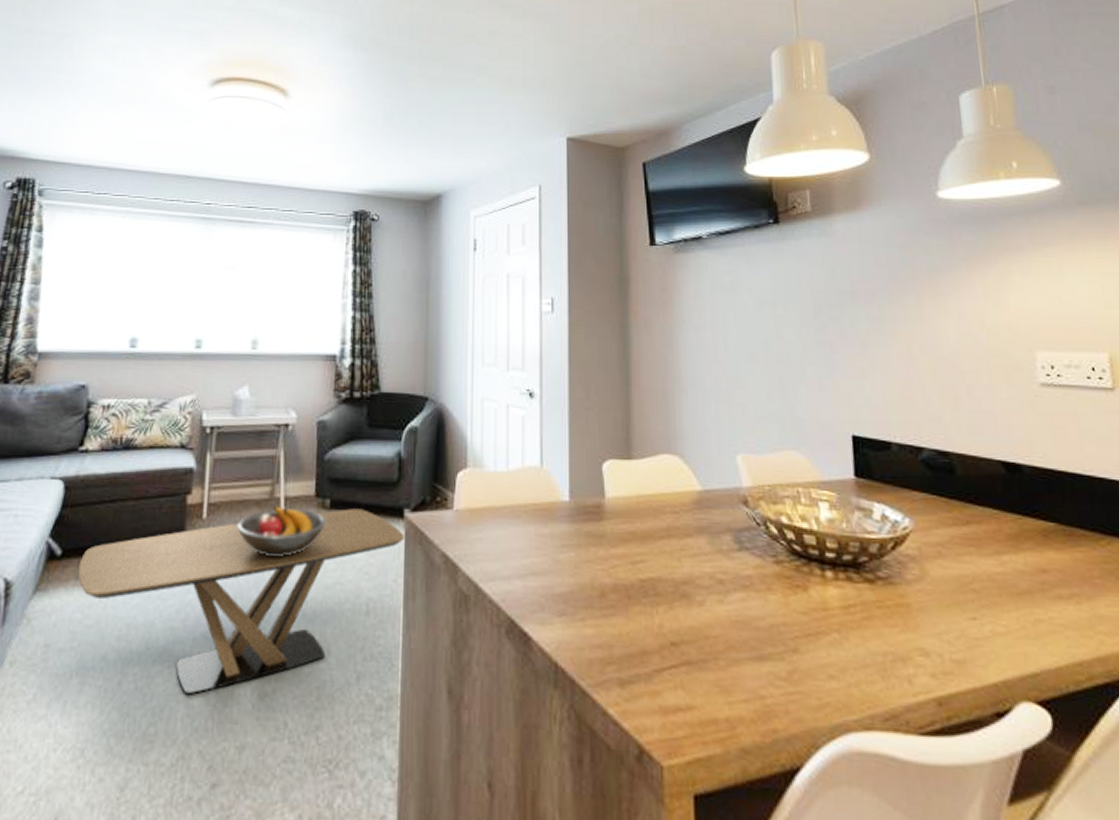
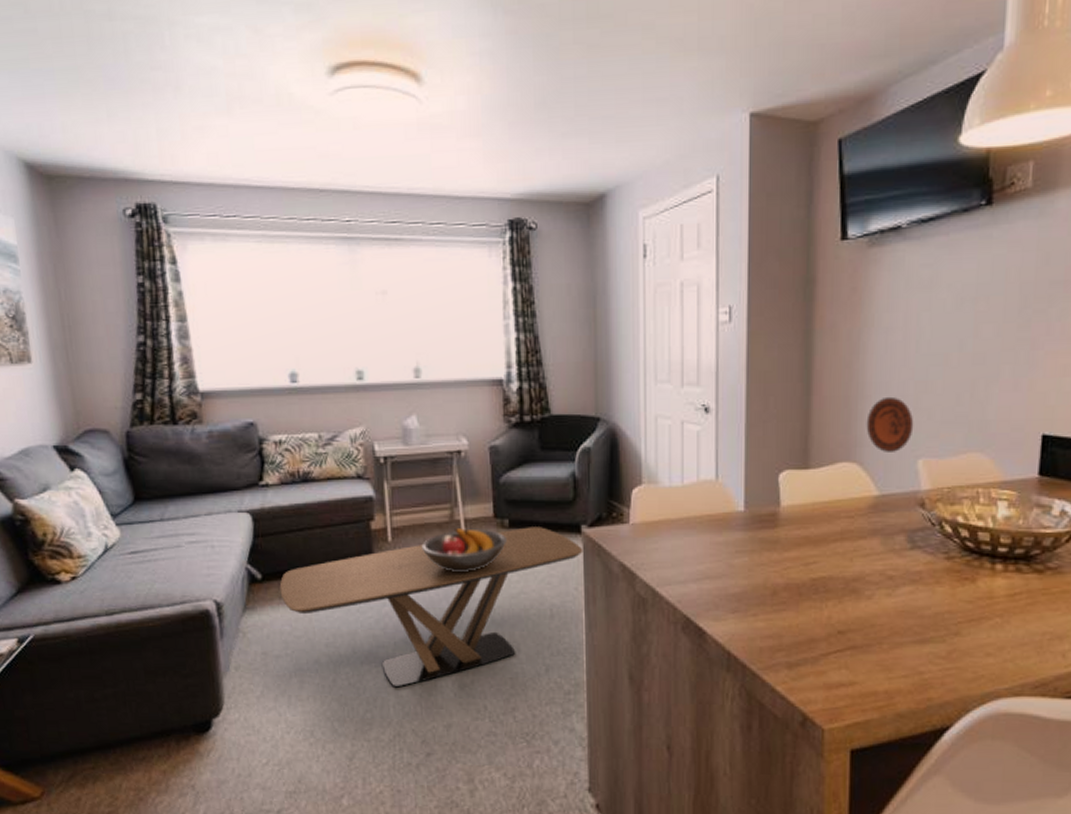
decorative plate: none [684,390,730,446] -> present [866,396,914,452]

